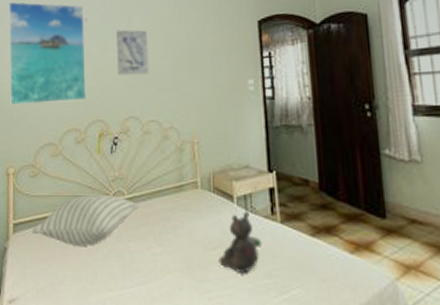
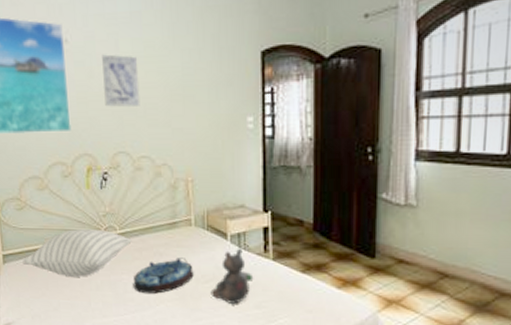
serving tray: none [140,222,201,264] -> present [133,257,194,295]

